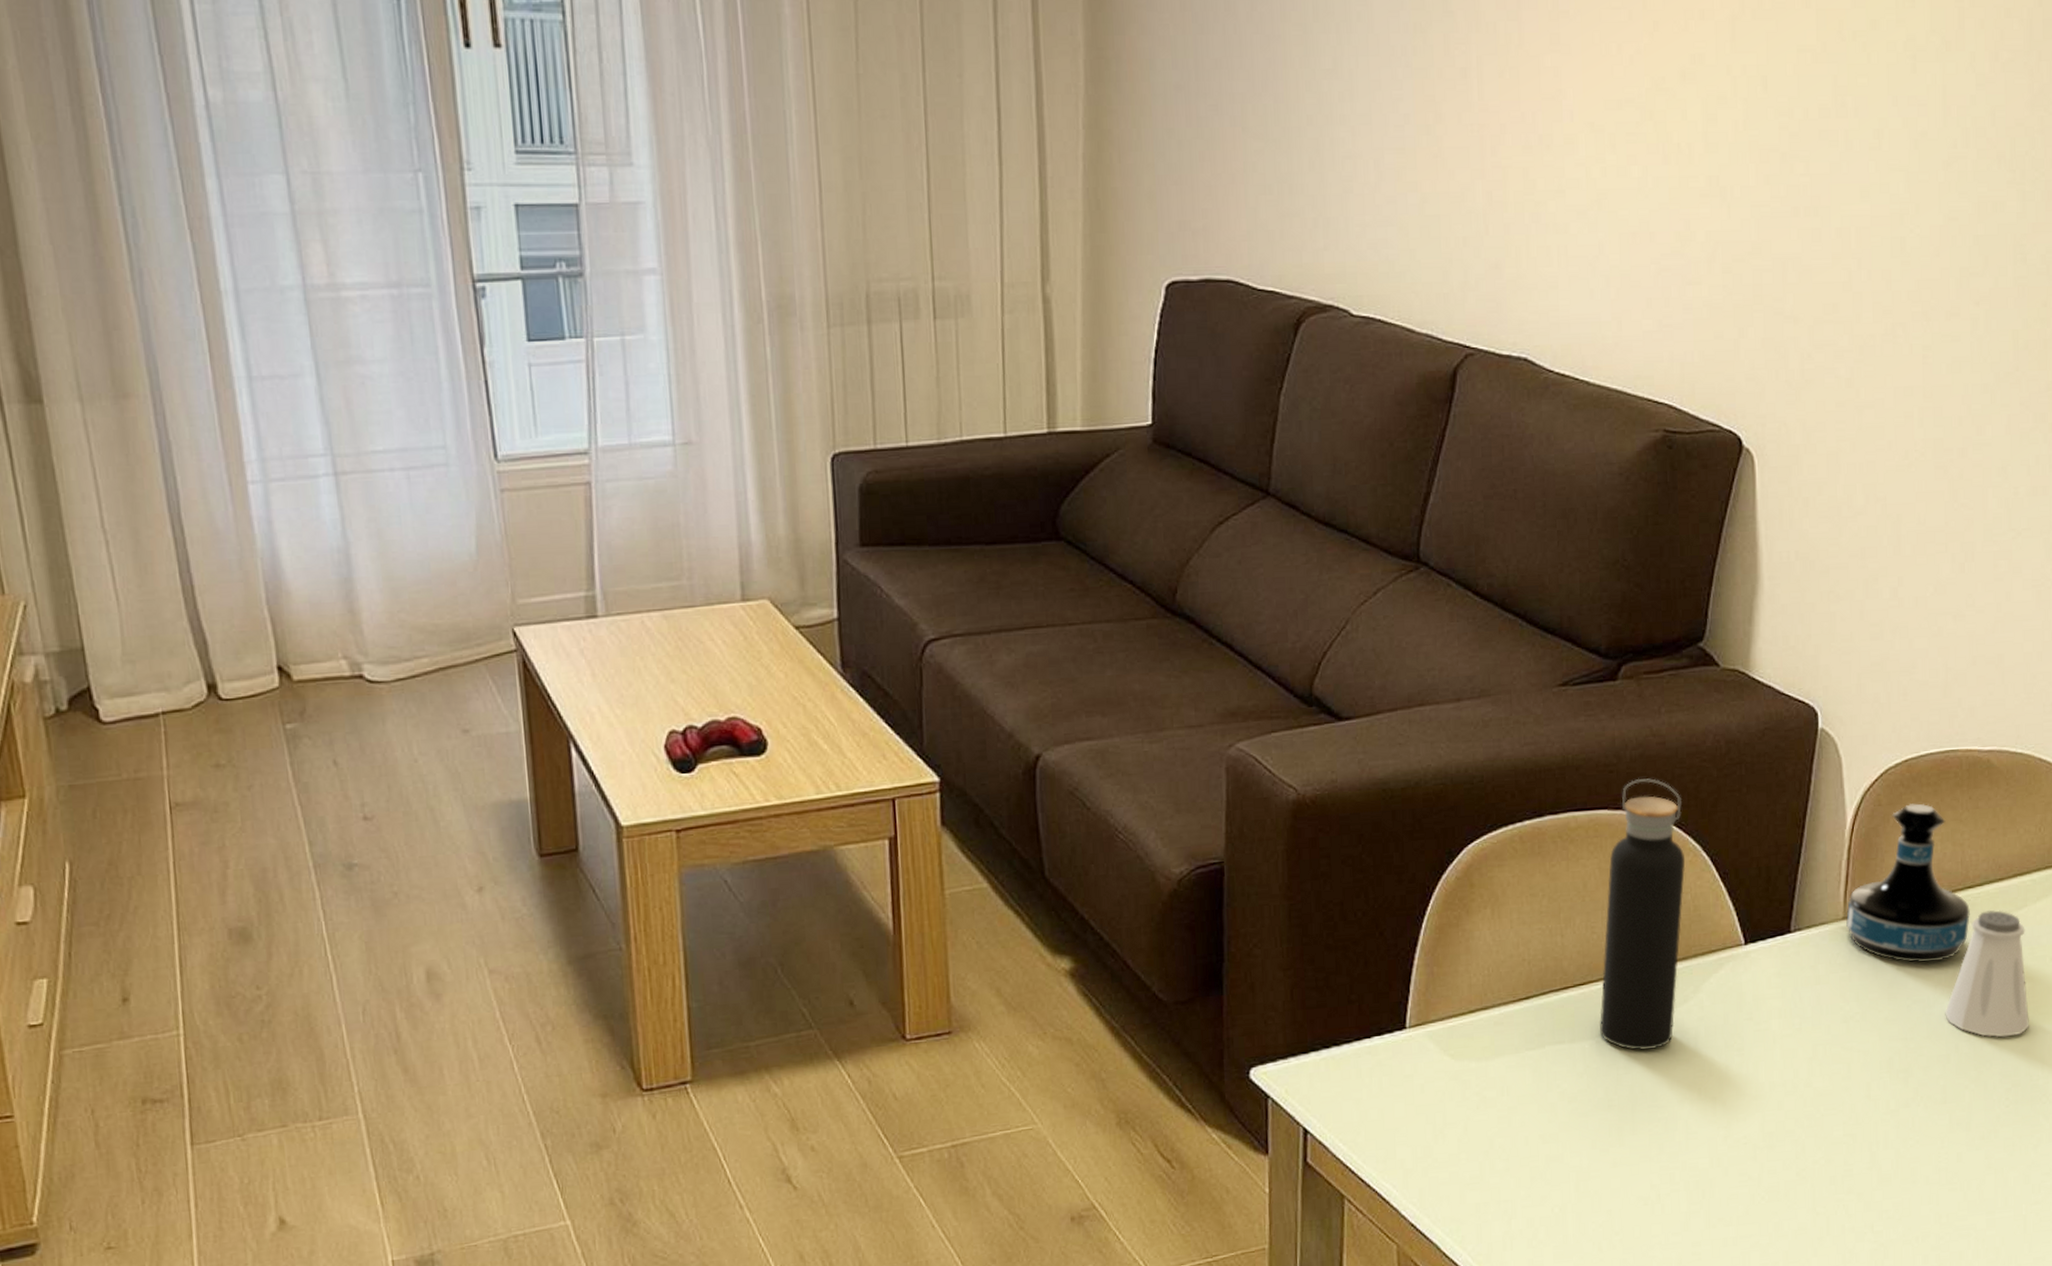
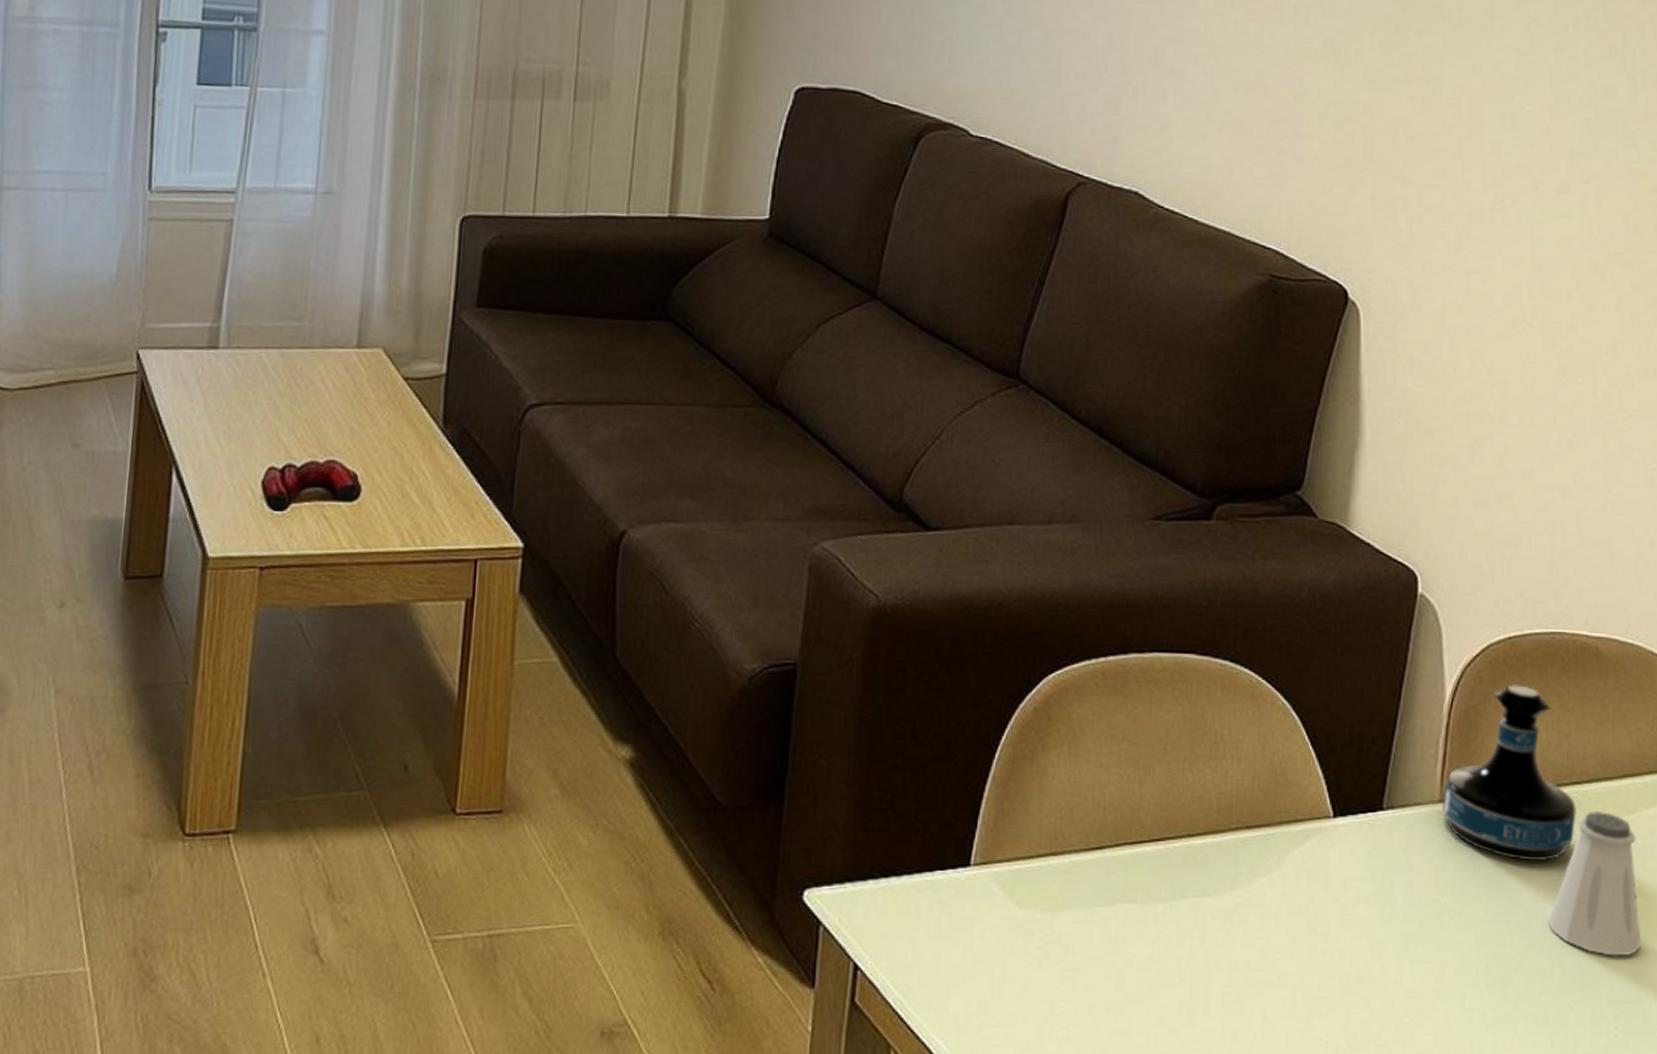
water bottle: present [1599,778,1686,1051] -> none [1175,624,1274,923]

